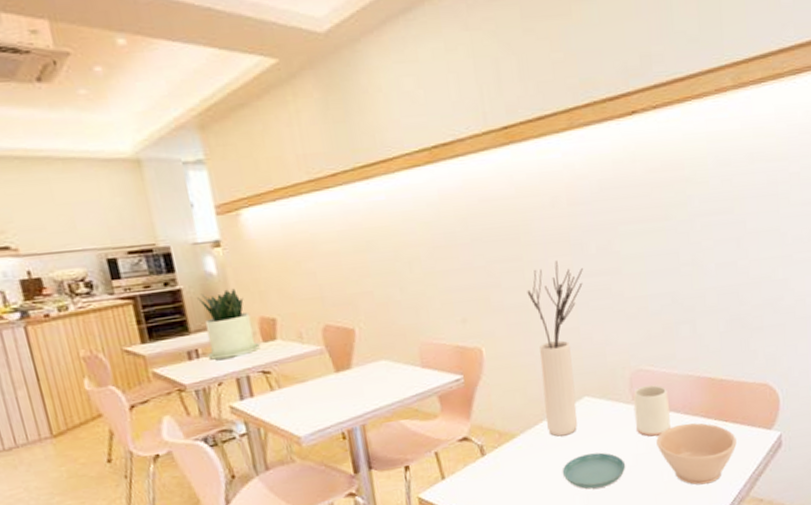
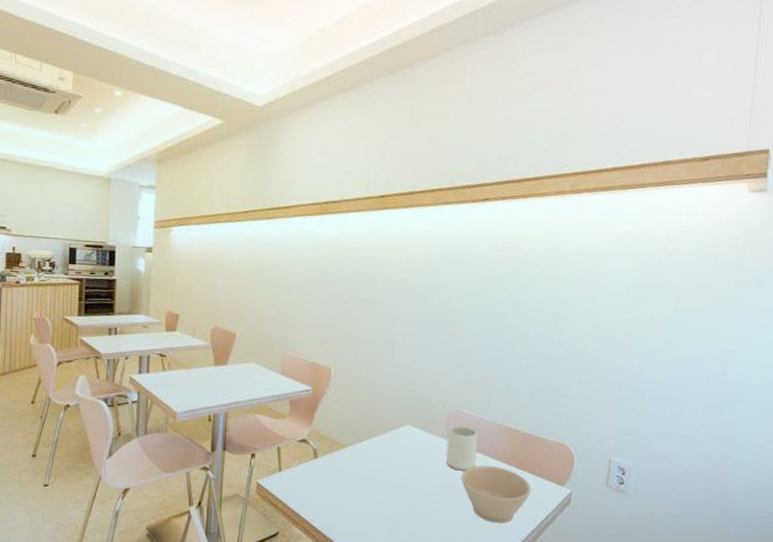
planter: present [197,288,261,360] -> none [122,285,164,339]
vase: present [527,260,583,437] -> none [372,307,424,455]
saucer: present [562,452,626,489] -> none [377,475,432,507]

